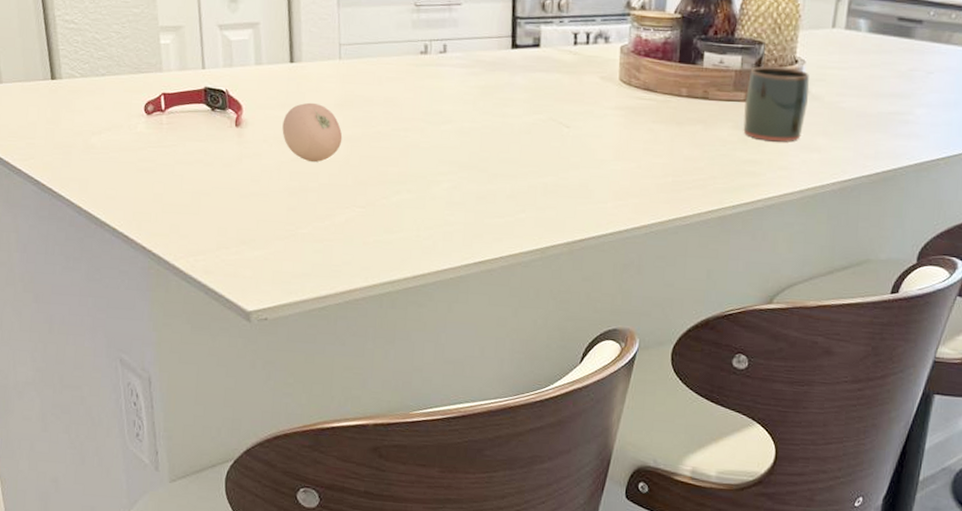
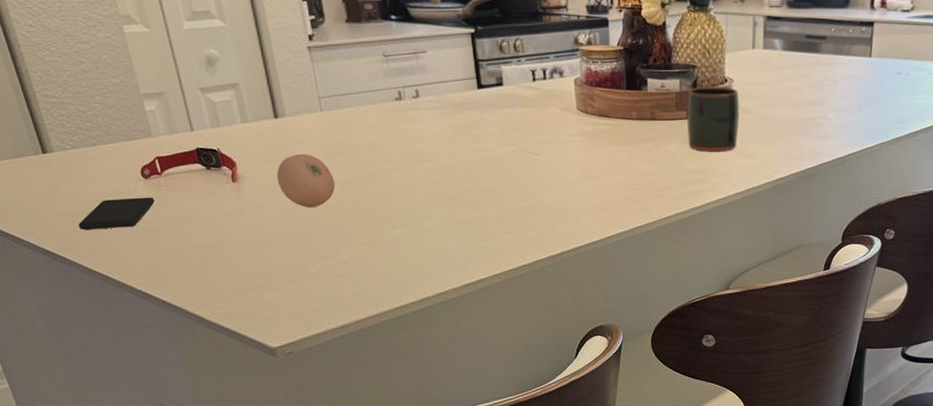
mobile phone: none [72,133,153,165] -> present [78,197,155,230]

